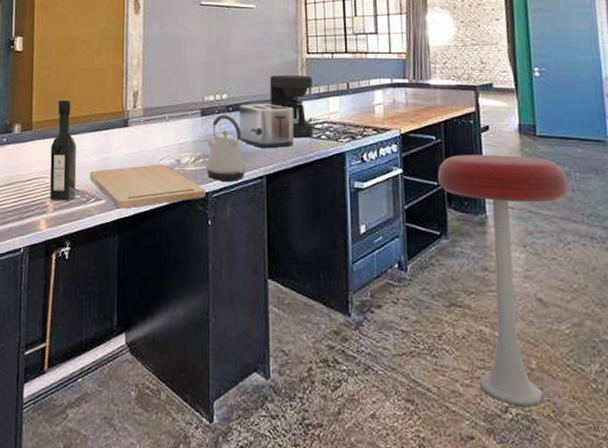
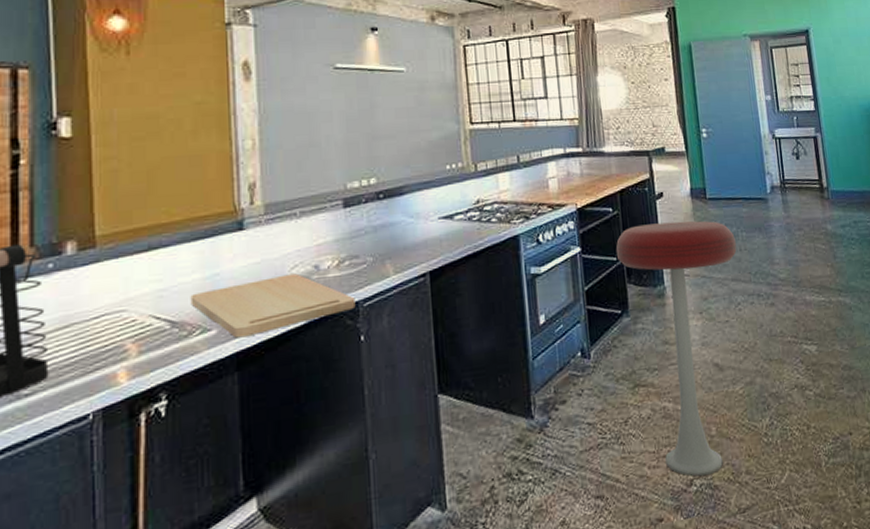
bottle: present [50,99,77,201] -> none [128,201,171,342]
kettle: present [205,115,246,182] -> none [352,204,404,287]
toaster: present [239,103,295,149] -> none [392,185,461,241]
coffee maker: present [270,74,312,138] -> none [428,149,481,224]

